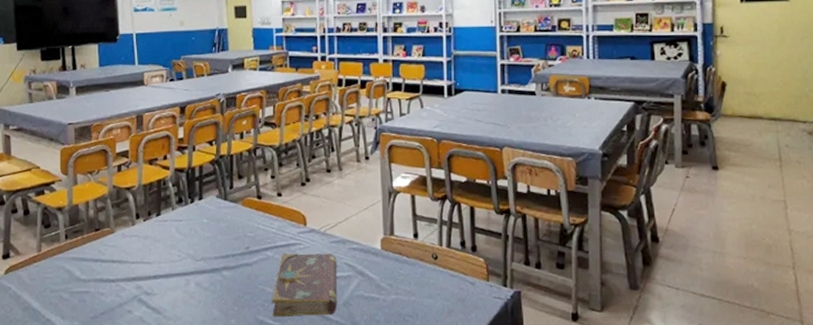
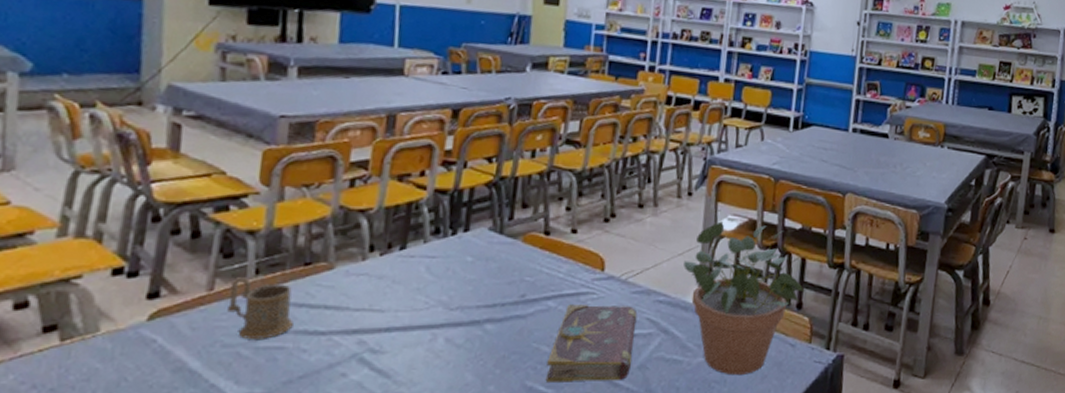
mug: none [51,242,93,286] -> present [227,277,294,339]
potted plant: none [369,178,477,310] -> present [683,220,805,376]

